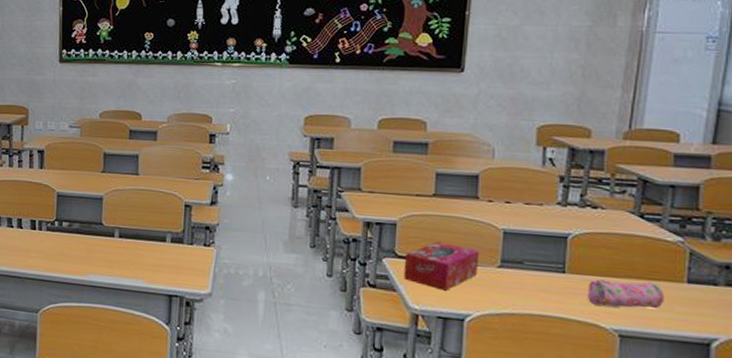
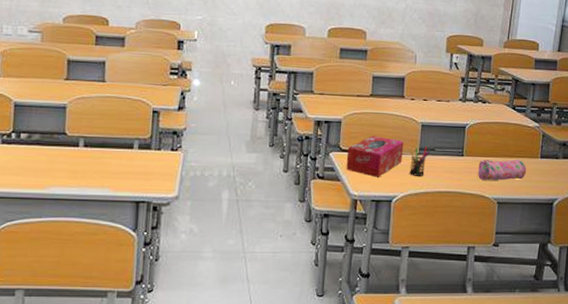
pen holder: none [487,258,516,294] -> present [409,146,430,176]

